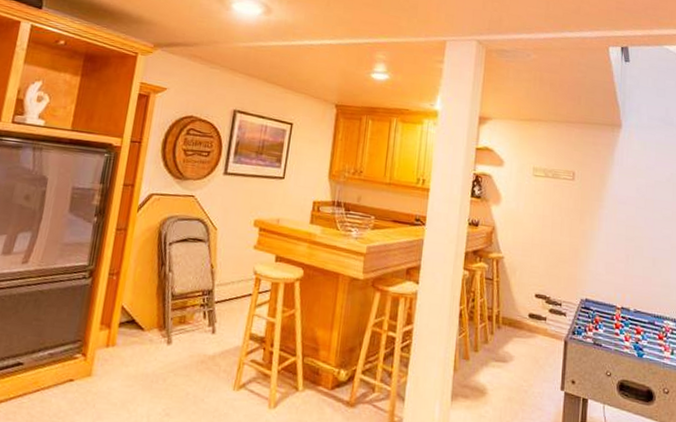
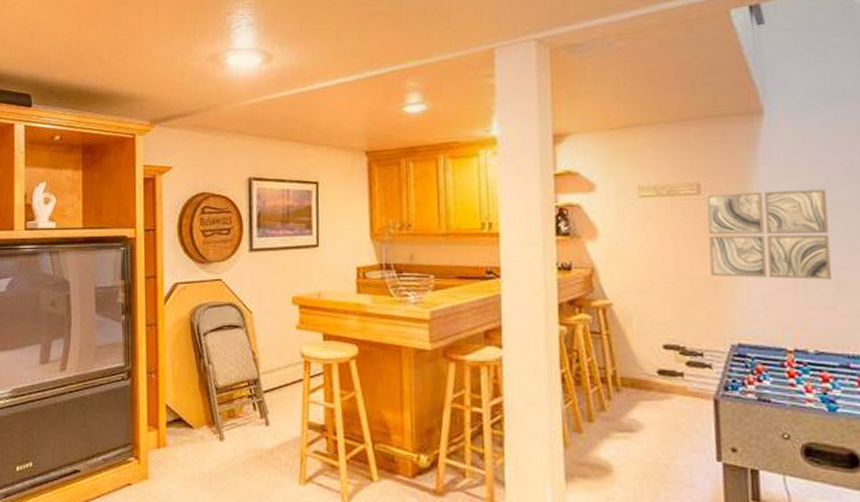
wall art: none [574,181,654,257] -> present [706,189,832,280]

